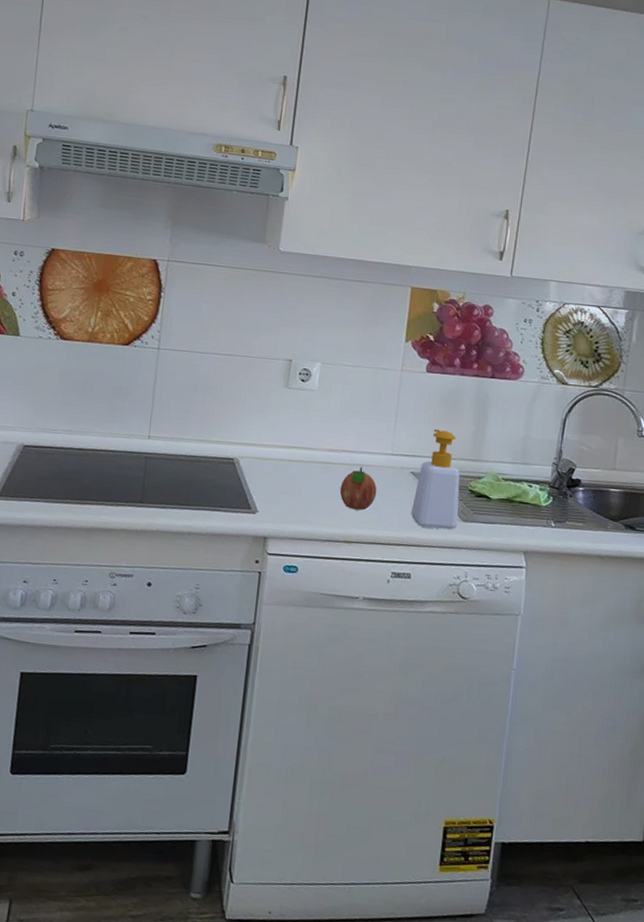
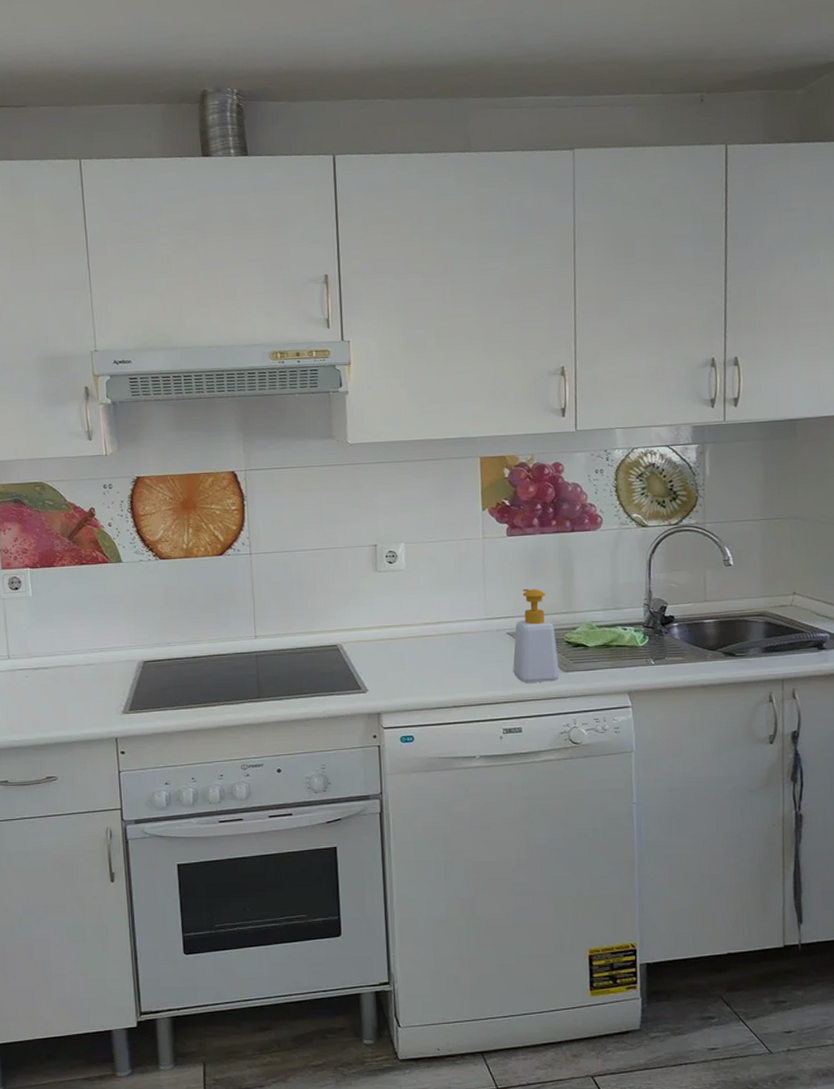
fruit: present [339,467,377,511] -> none [441,635,478,676]

